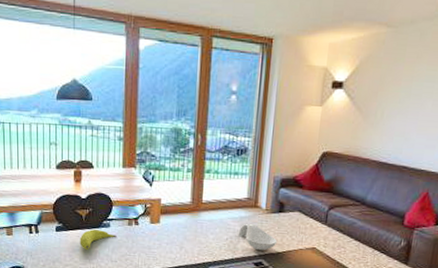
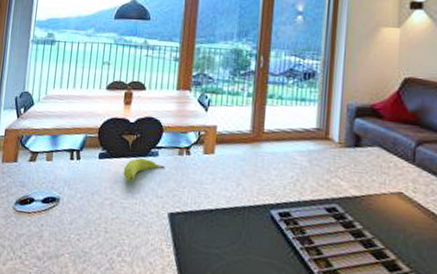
spoon rest: present [238,223,278,251] -> none [305,159,354,193]

